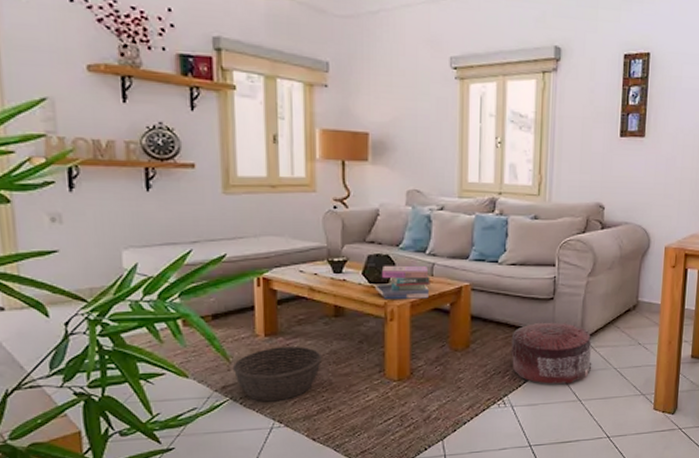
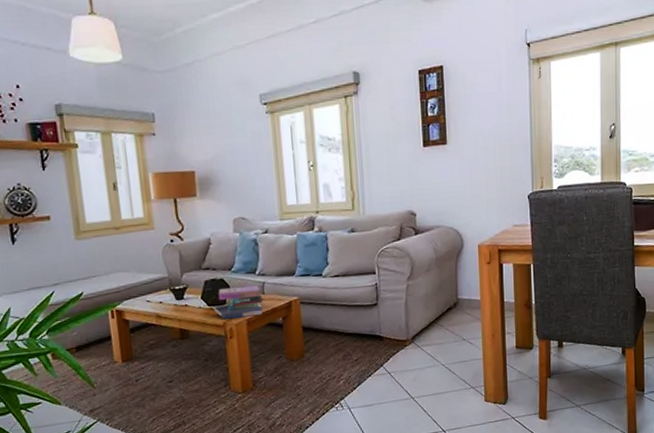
basket: present [232,347,322,402] -> none [97,368,173,421]
pouf: present [511,322,592,384] -> none [342,324,421,385]

